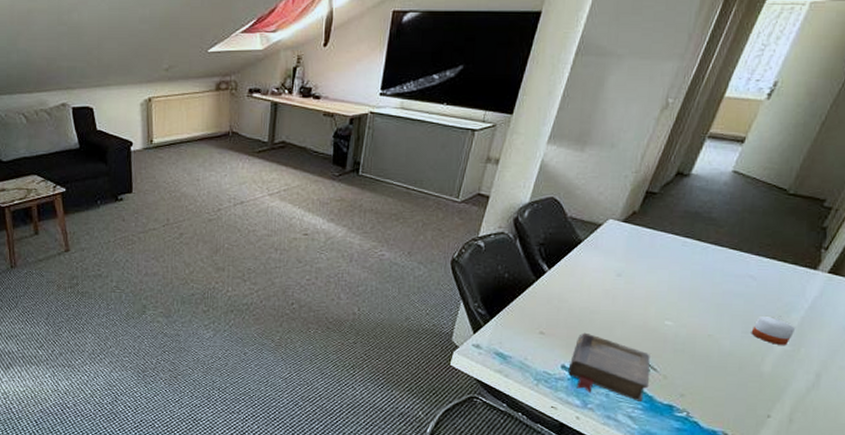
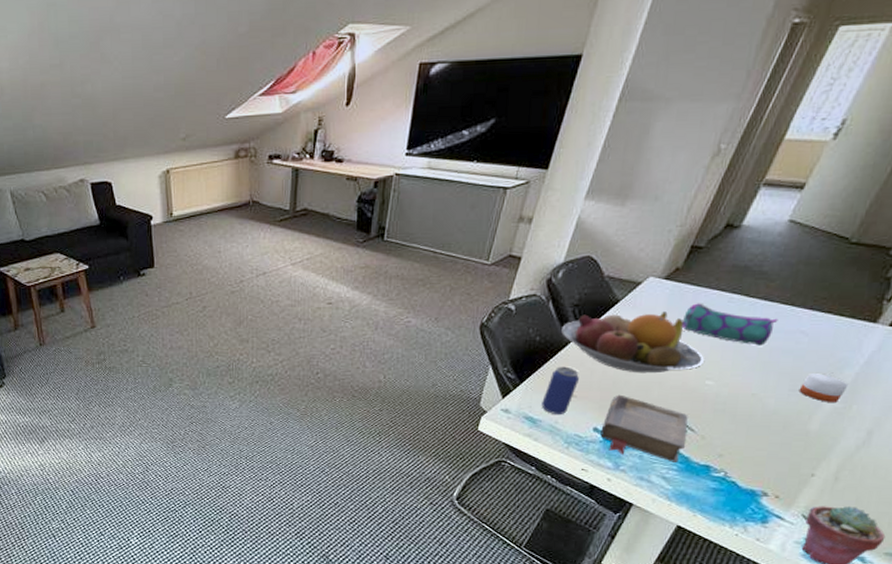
beverage can: none [511,303,546,352] -> present [541,366,579,415]
fruit bowl: none [529,253,664,313] -> present [561,311,705,374]
pencil case: none [640,246,729,289] -> present [681,303,778,346]

